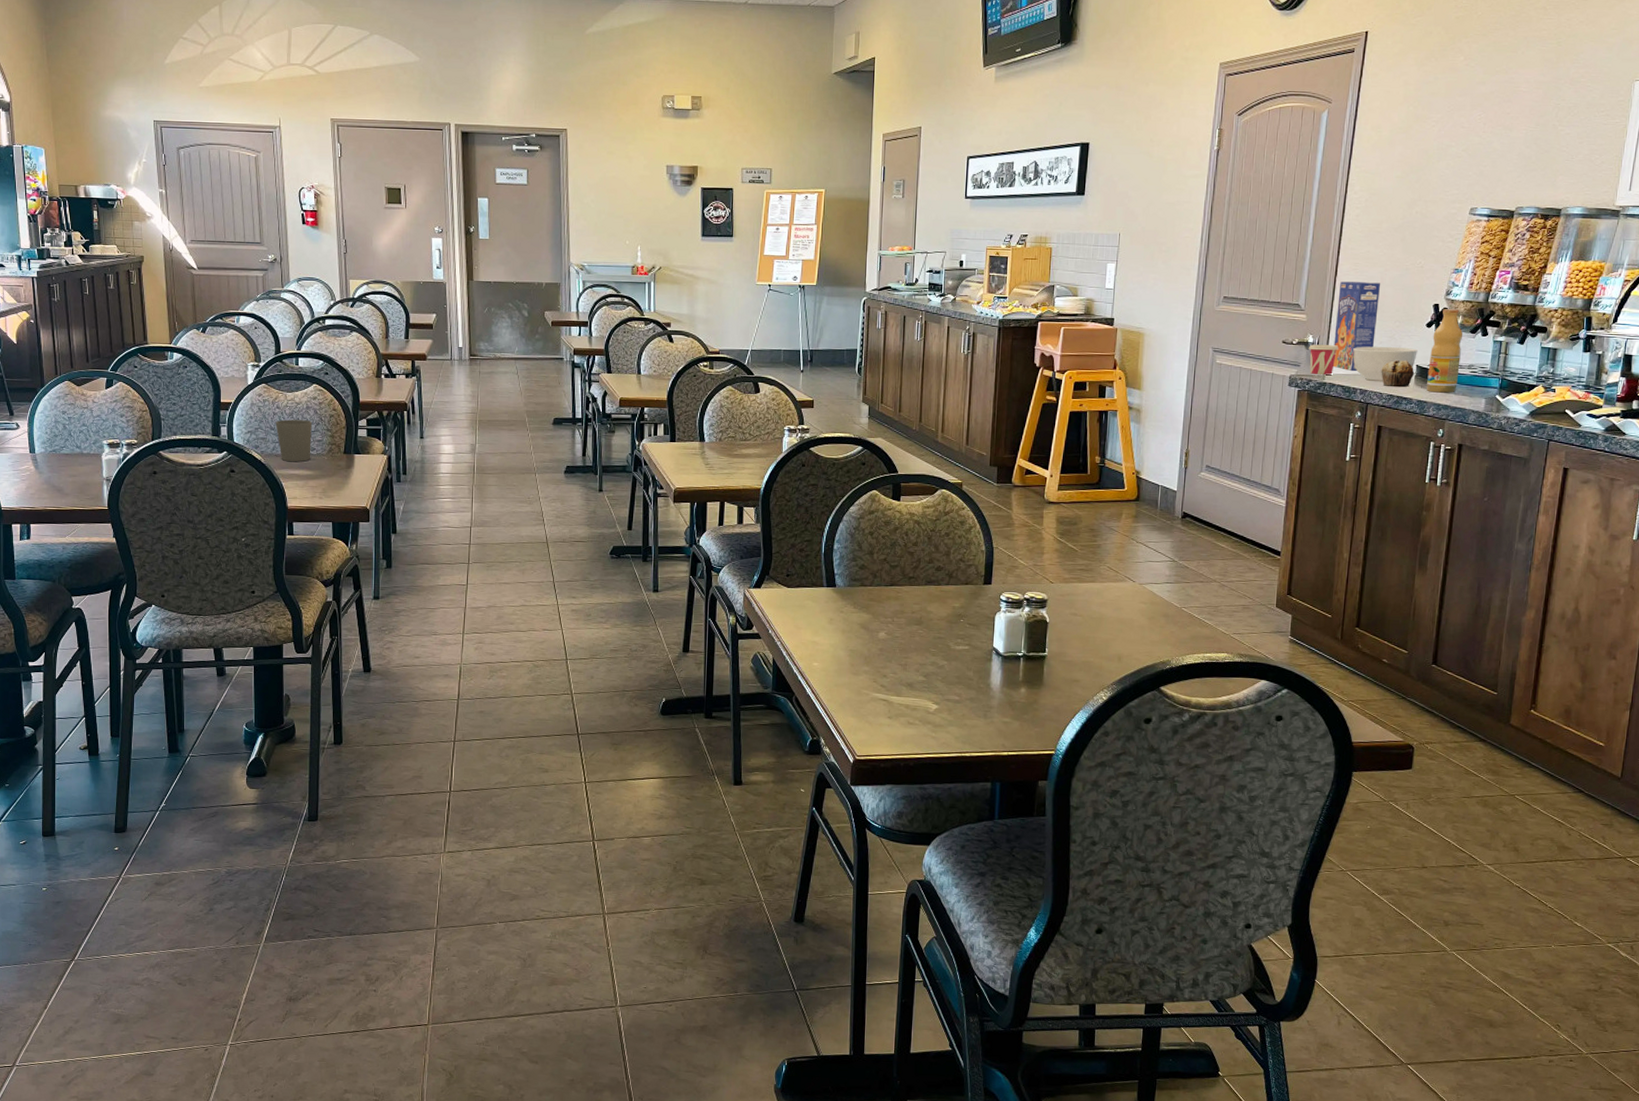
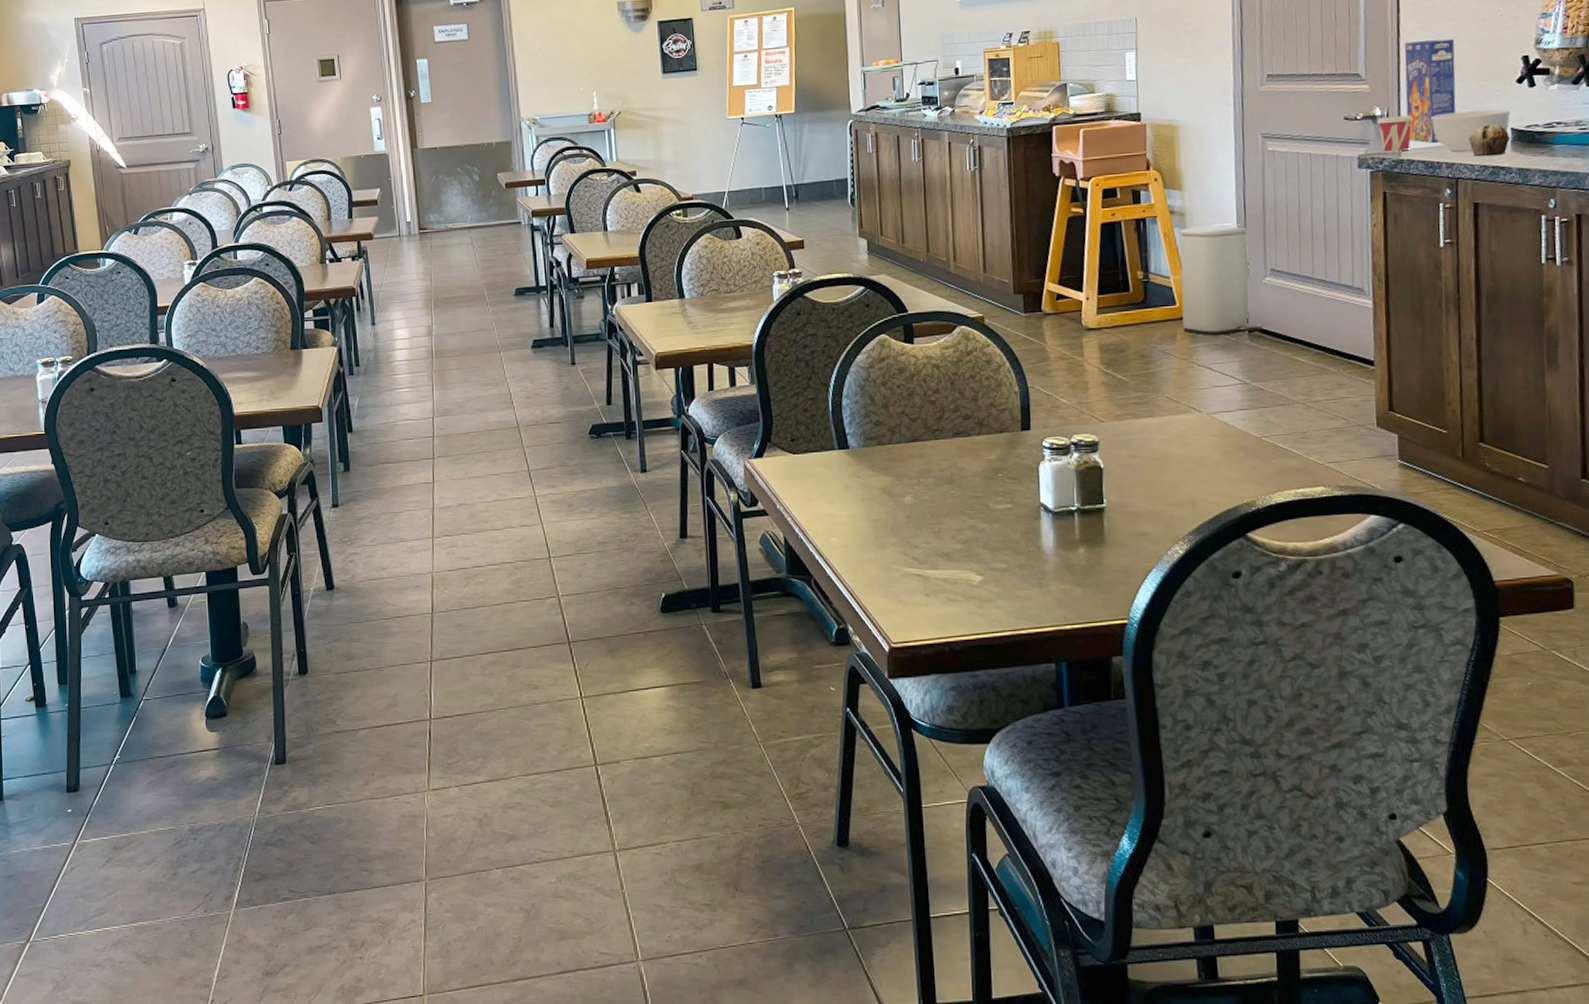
dixie cup: present [275,419,312,462] -> none [216,317,256,365]
pedal bin: none [1128,423,1194,518] -> present [1180,224,1263,335]
fruit juice: present [1426,309,1463,393] -> none [1526,59,1565,158]

